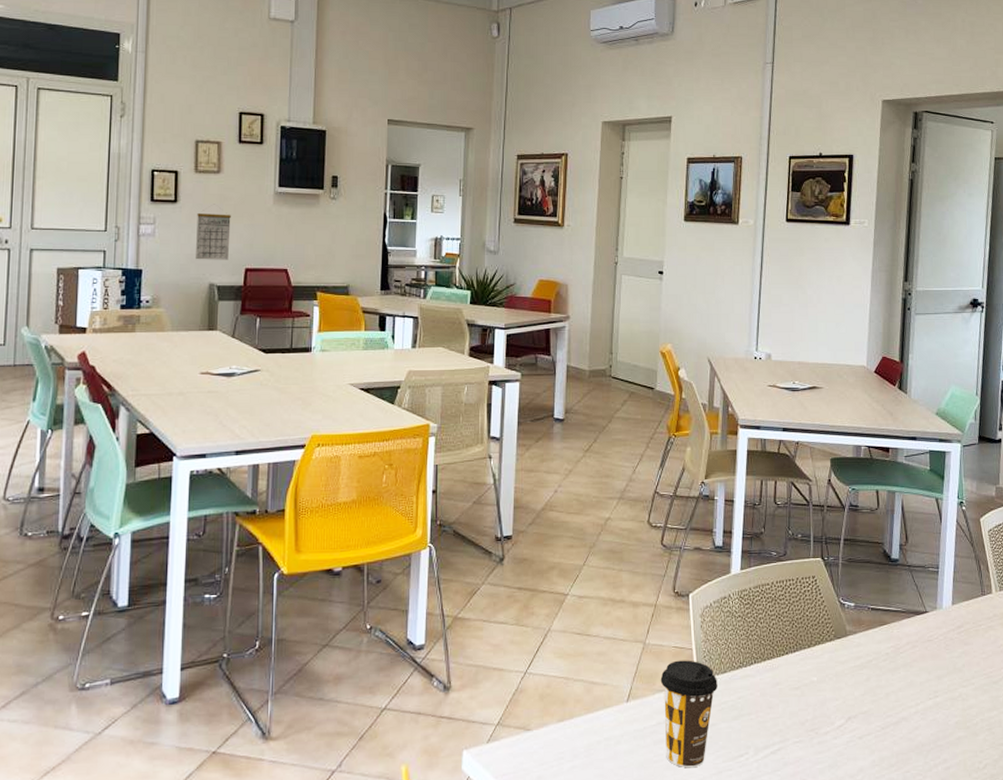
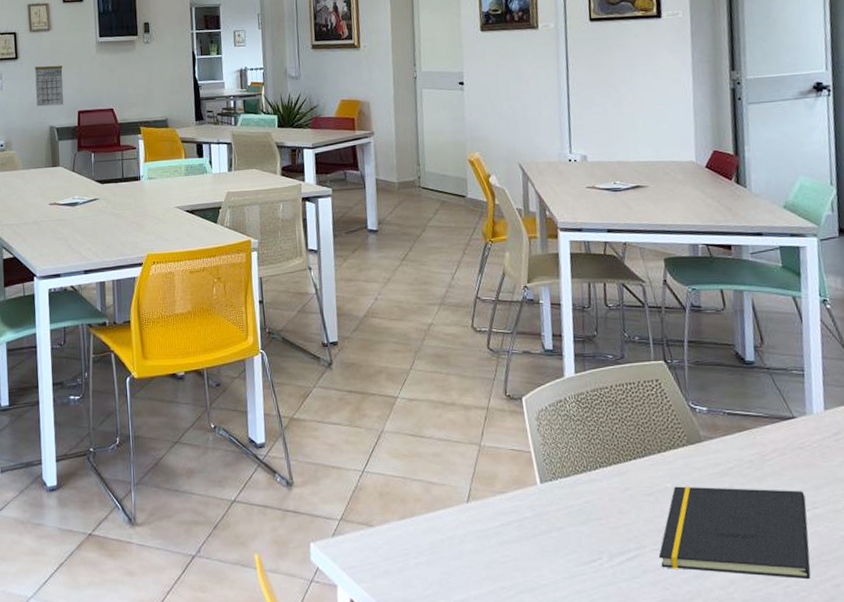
coffee cup: present [660,660,717,768] -> none [499,463,562,571]
notepad: none [799,679,929,764] -> present [658,486,811,580]

